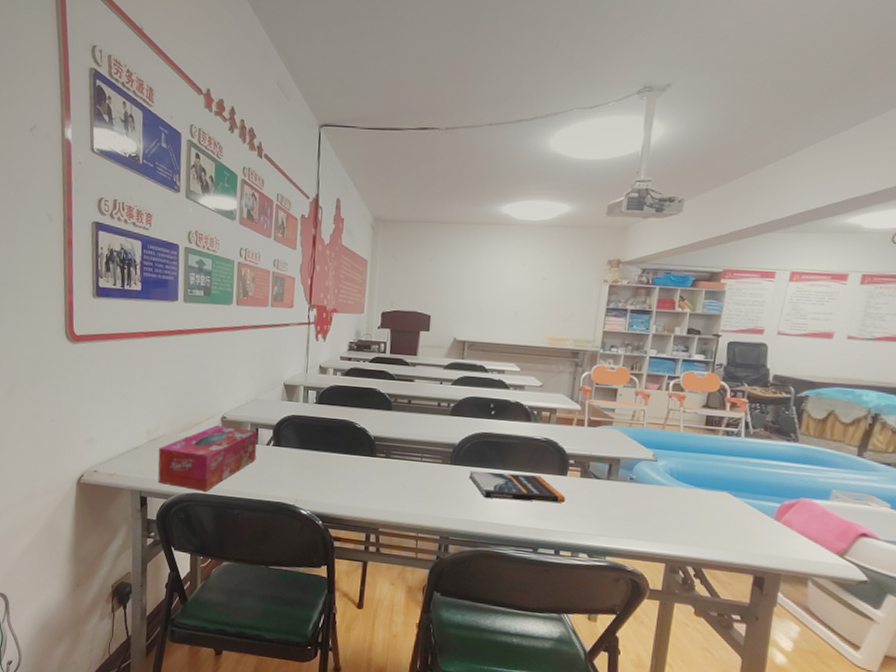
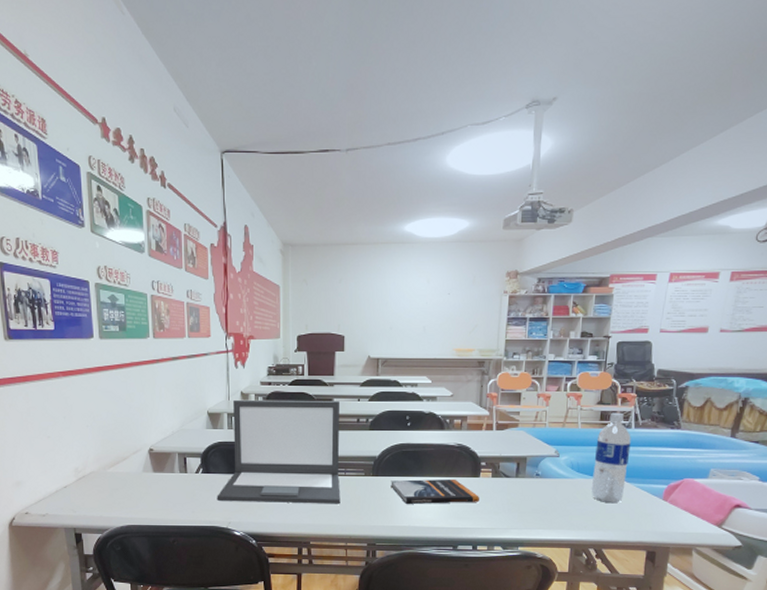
tissue box: present [158,425,257,491] -> none [89,458,187,523]
laptop: none [285,374,421,491] -> present [217,401,341,504]
water bottle: none [691,417,740,518] -> present [591,412,631,504]

